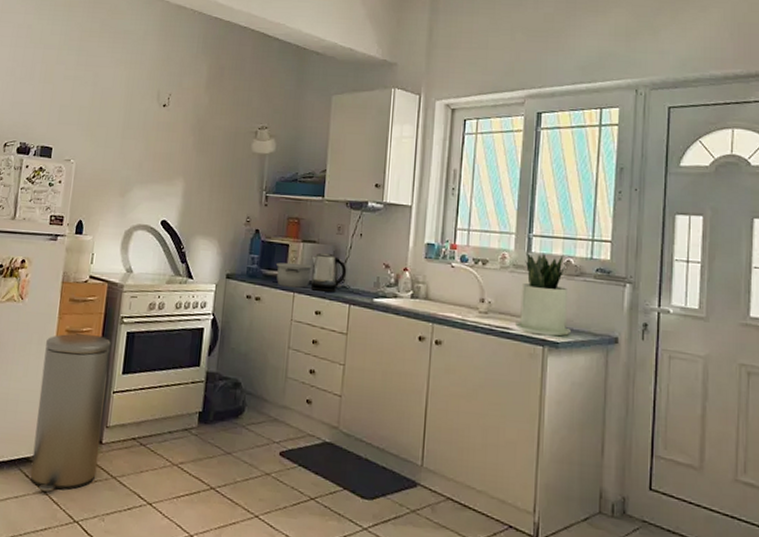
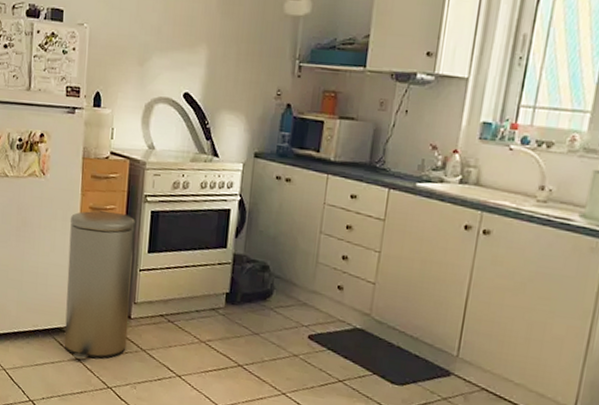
cooking pot: present [277,262,313,289] -> none [309,141,350,170]
kettle: present [310,252,347,294] -> none [346,131,388,176]

